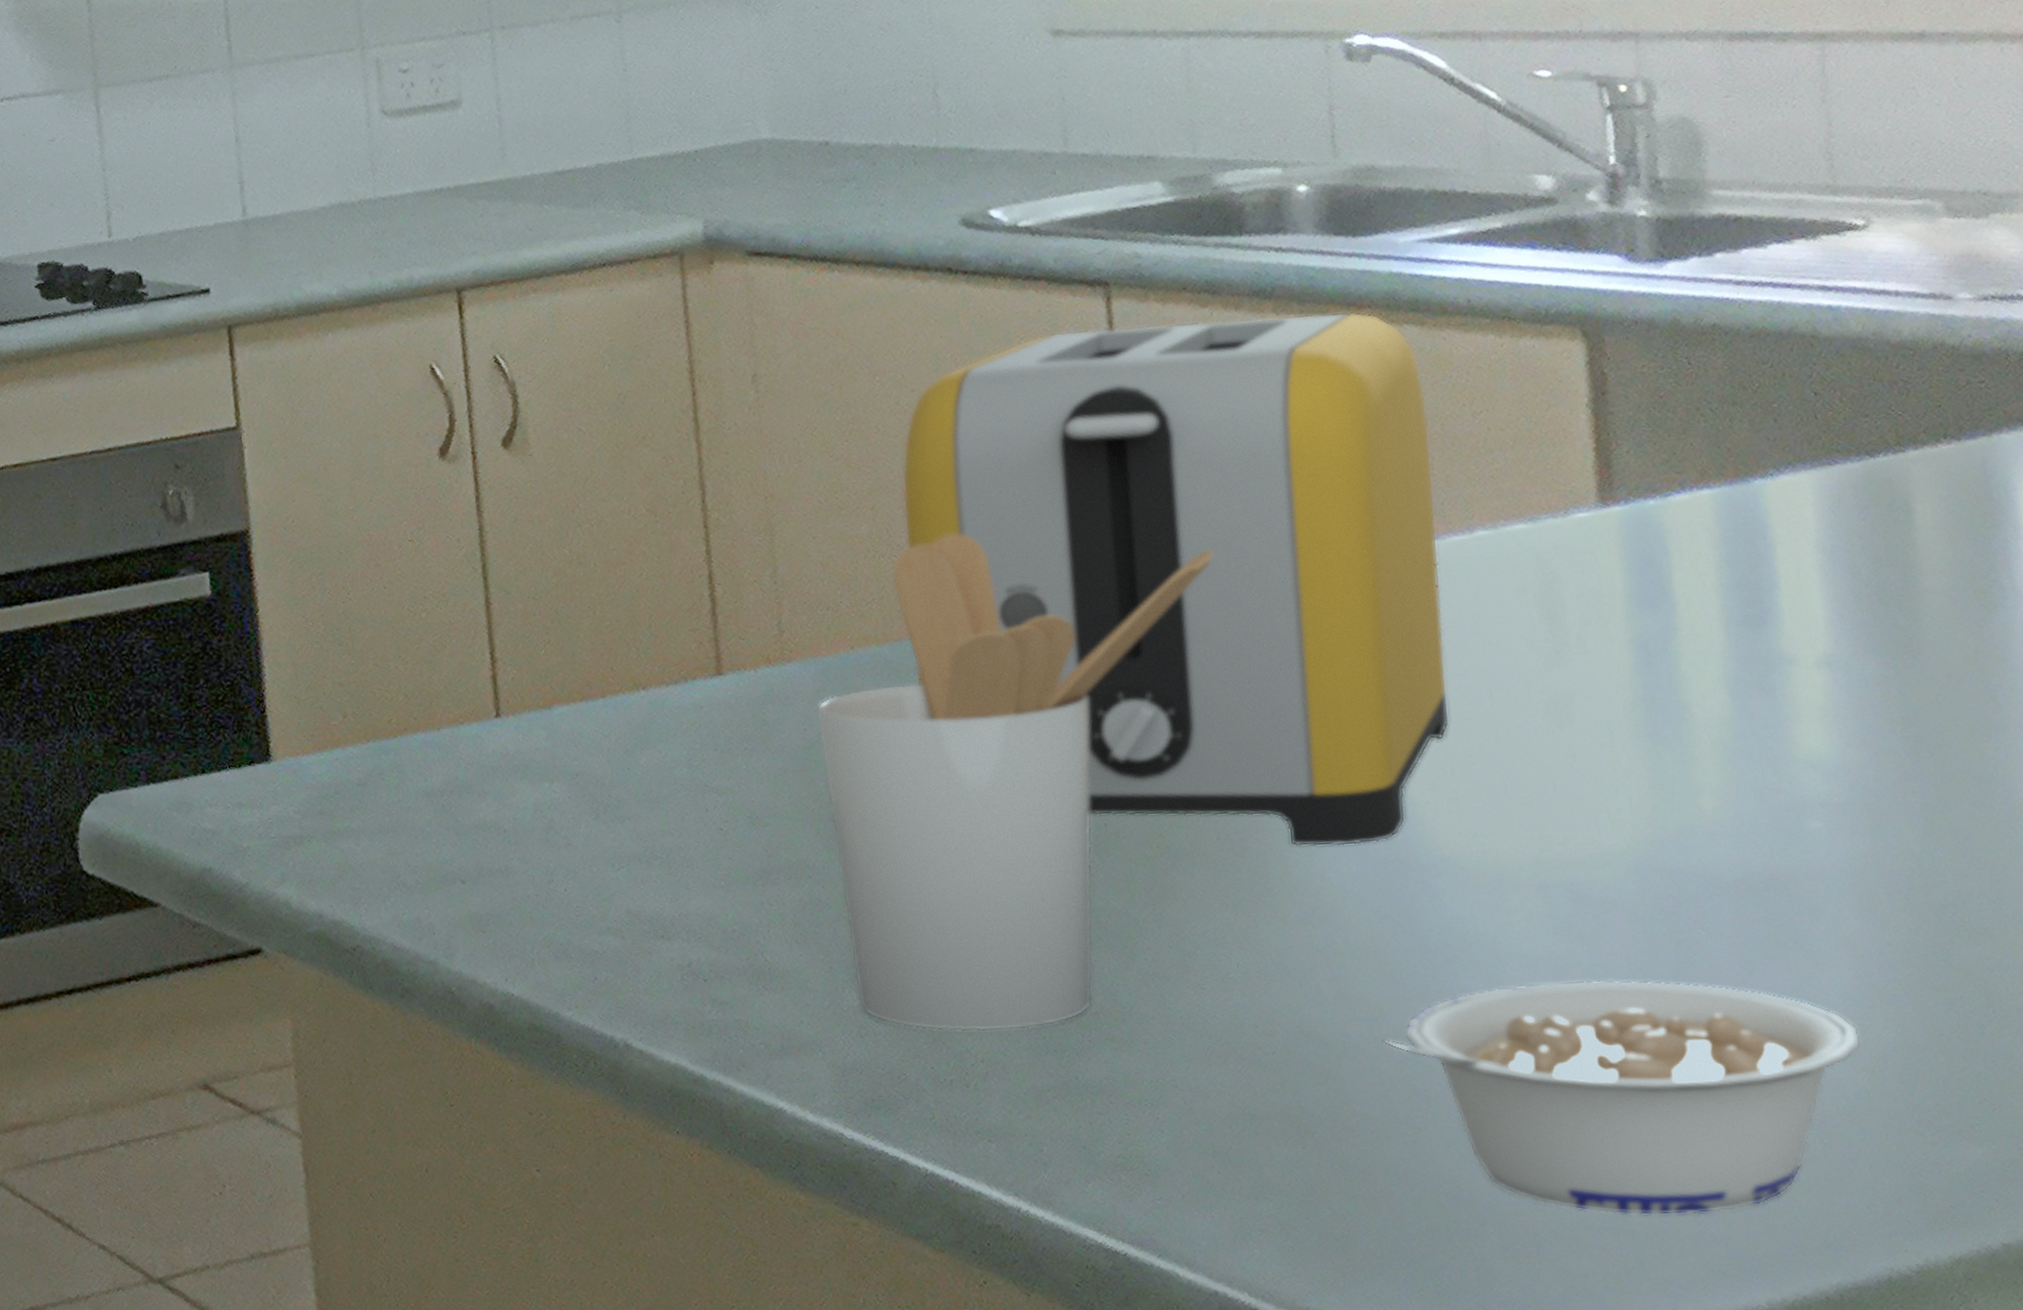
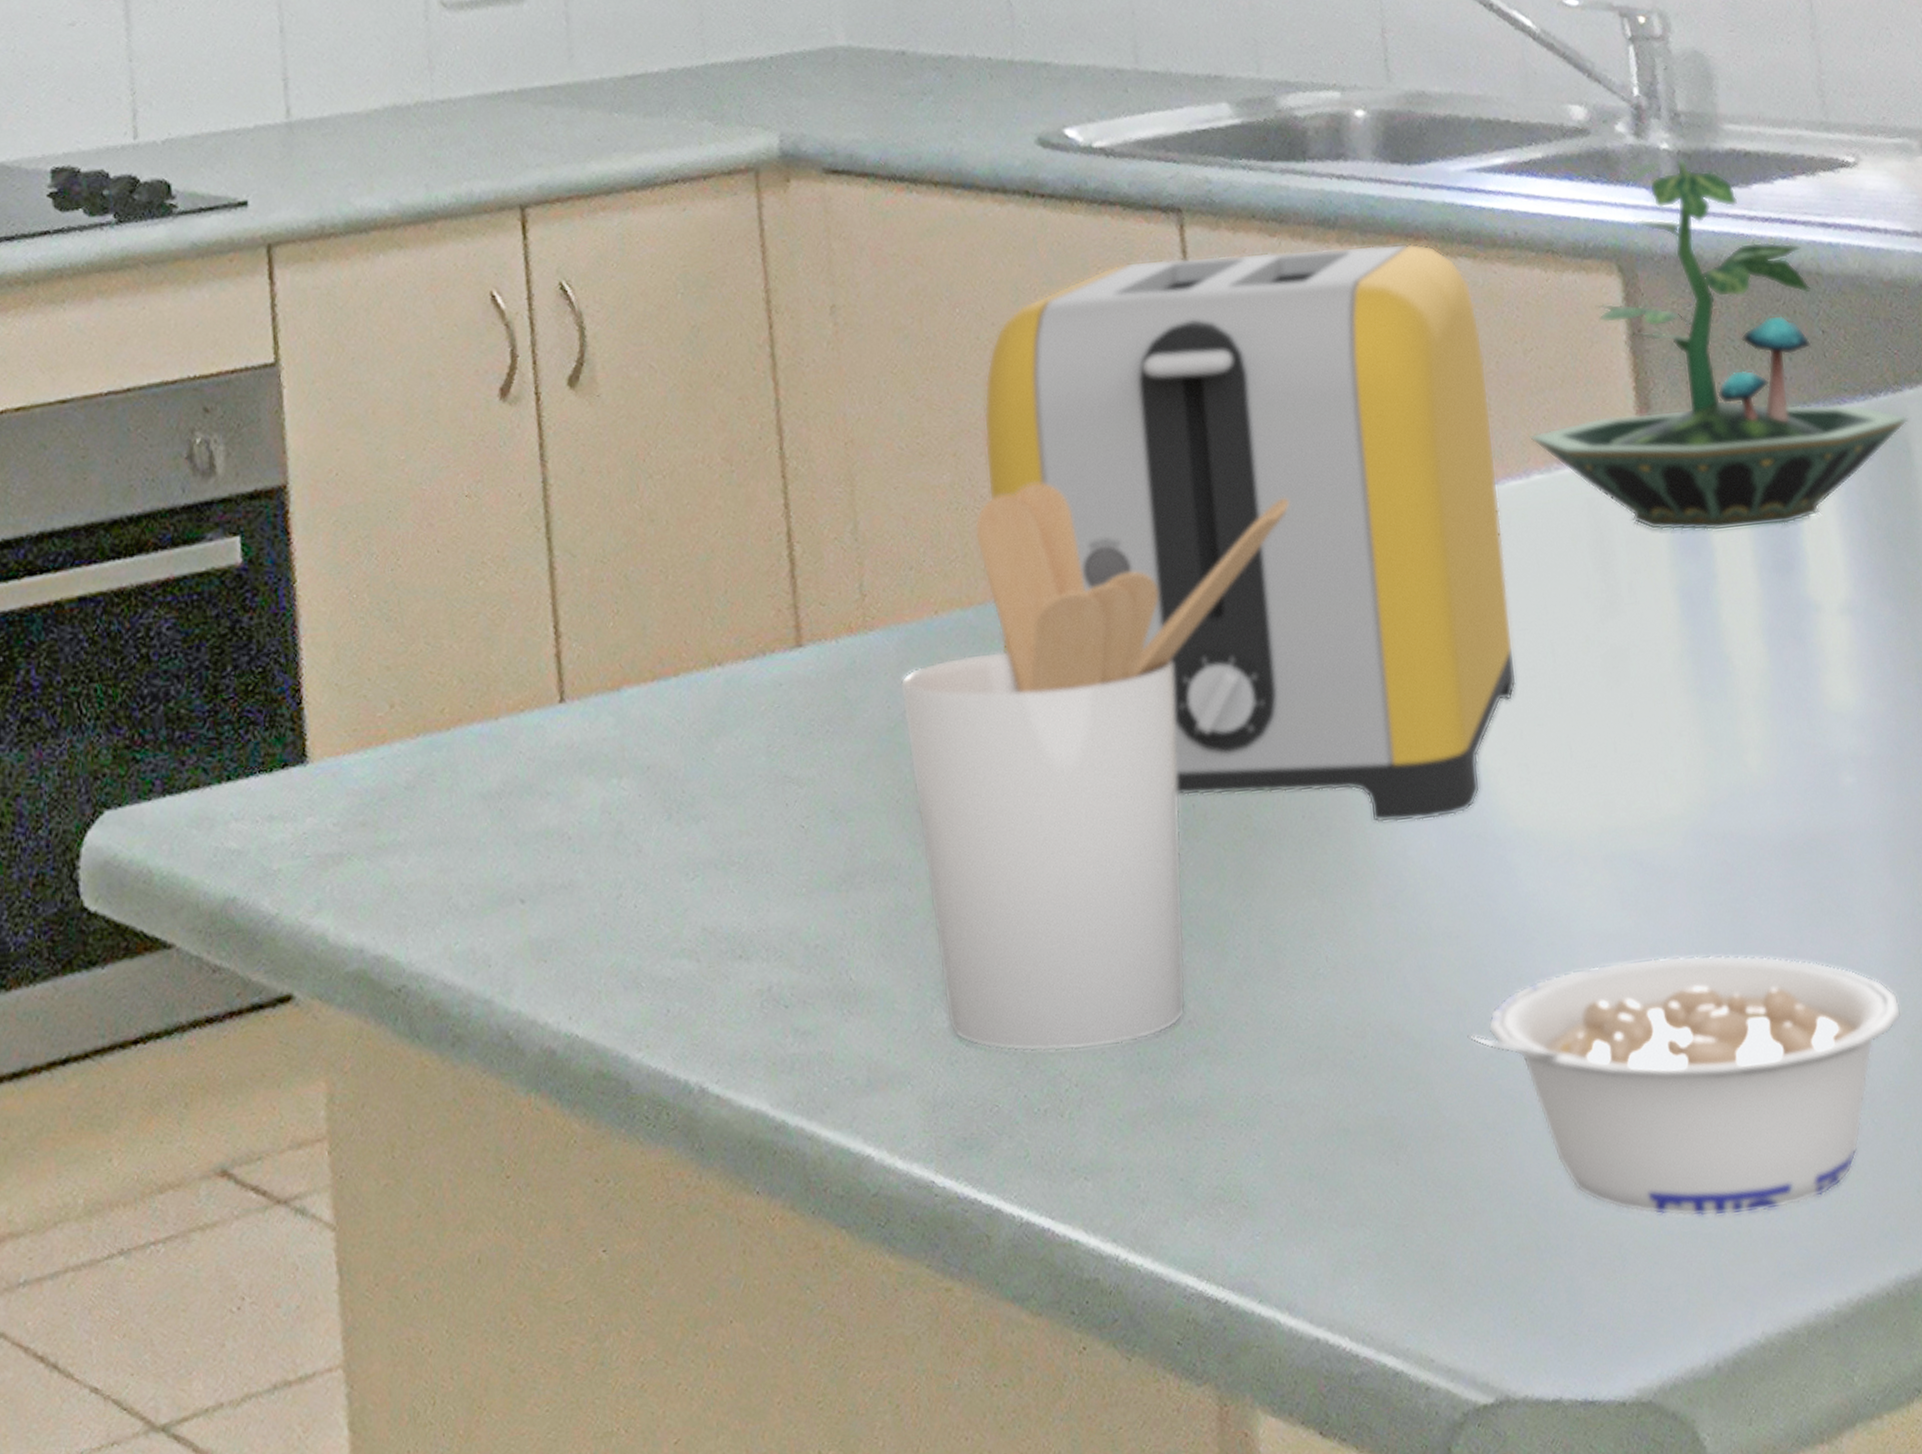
terrarium: none [1475,225,1912,586] -> present [1530,158,1909,531]

